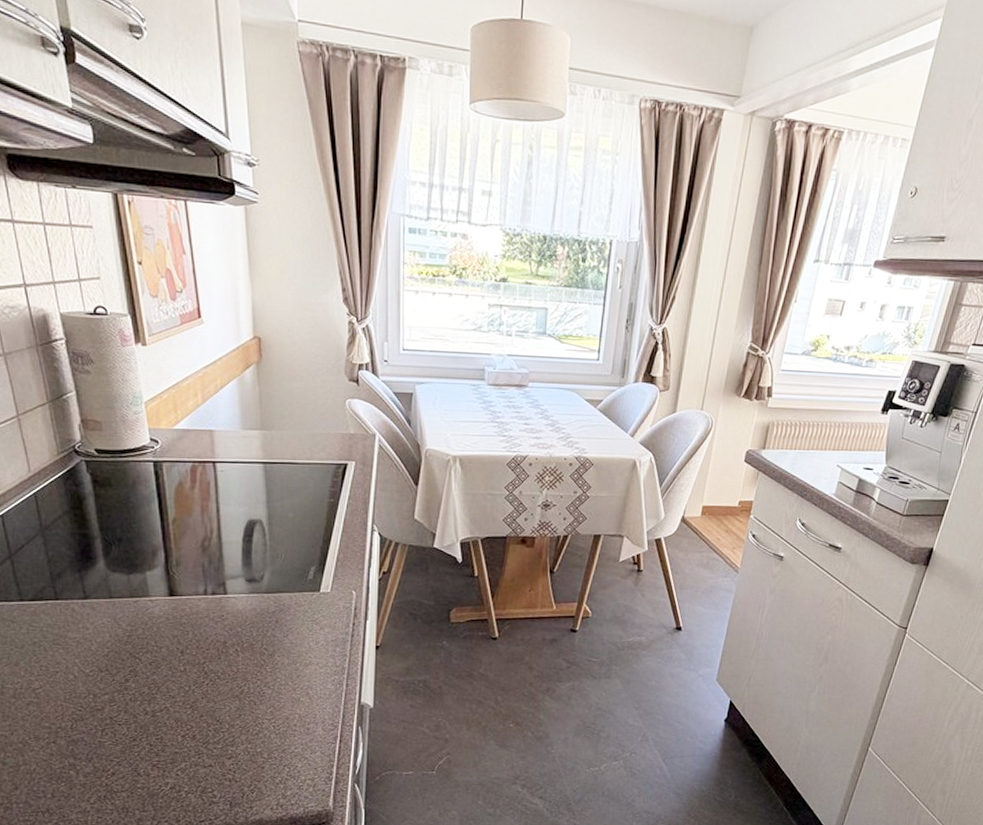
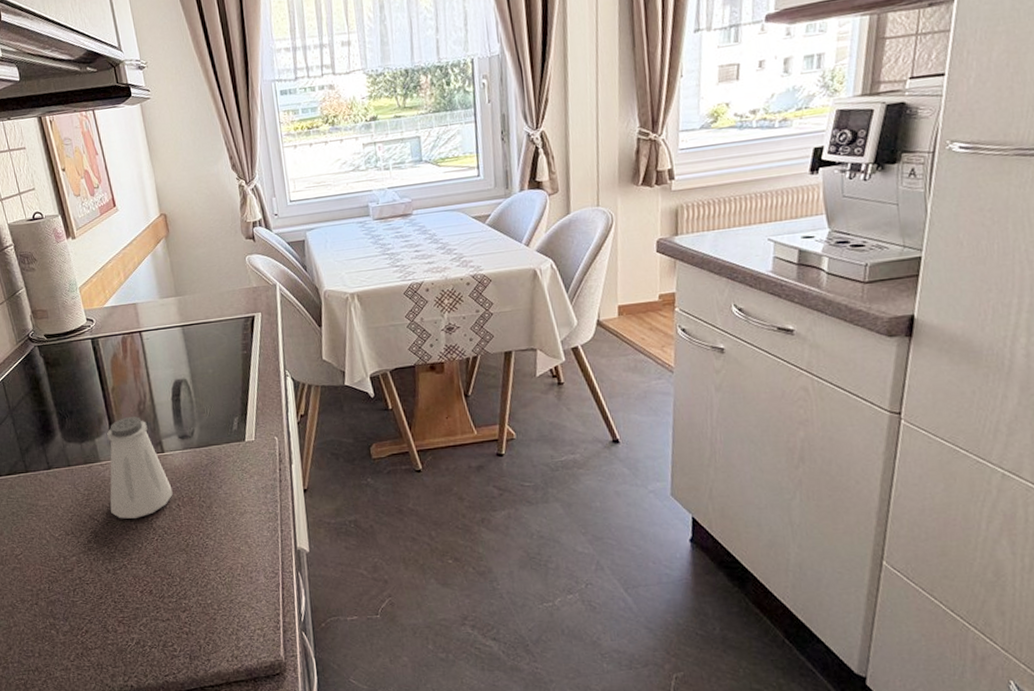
saltshaker: none [156,552,232,660] -> present [107,416,173,519]

